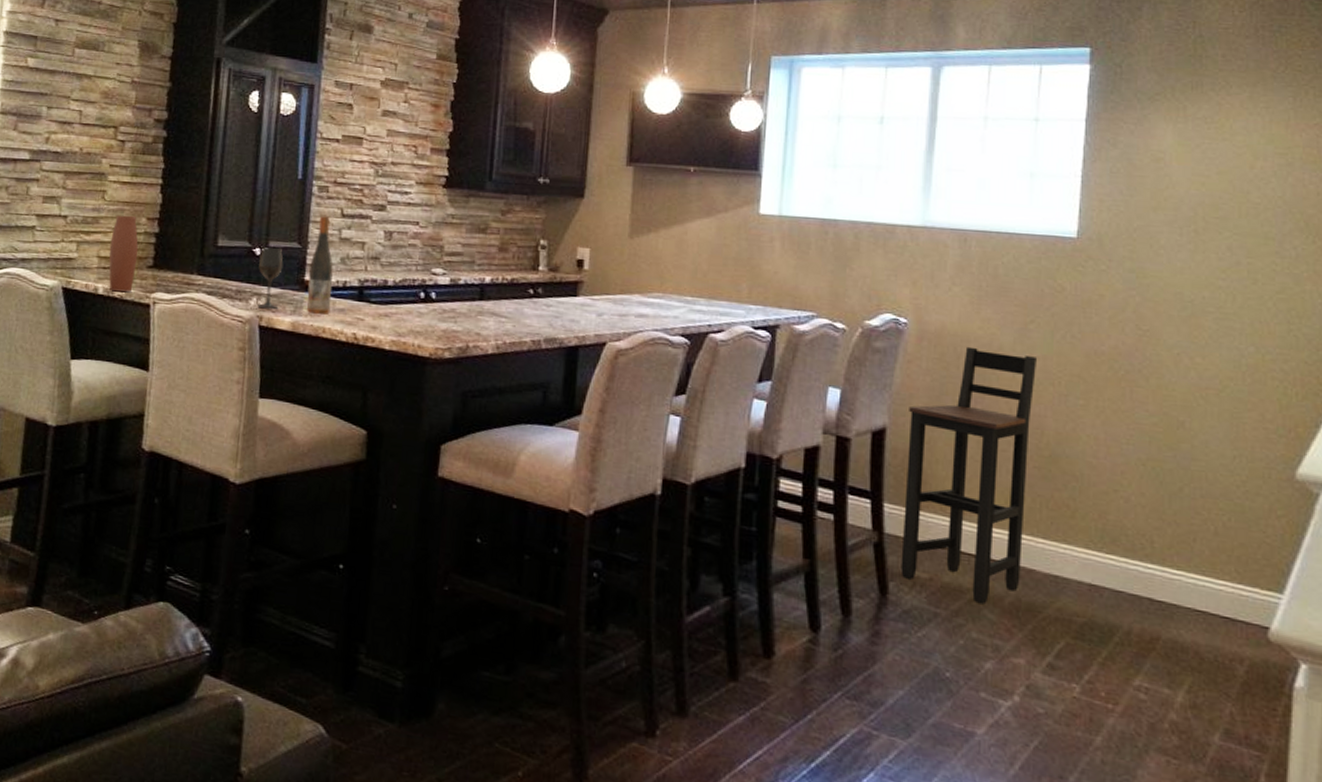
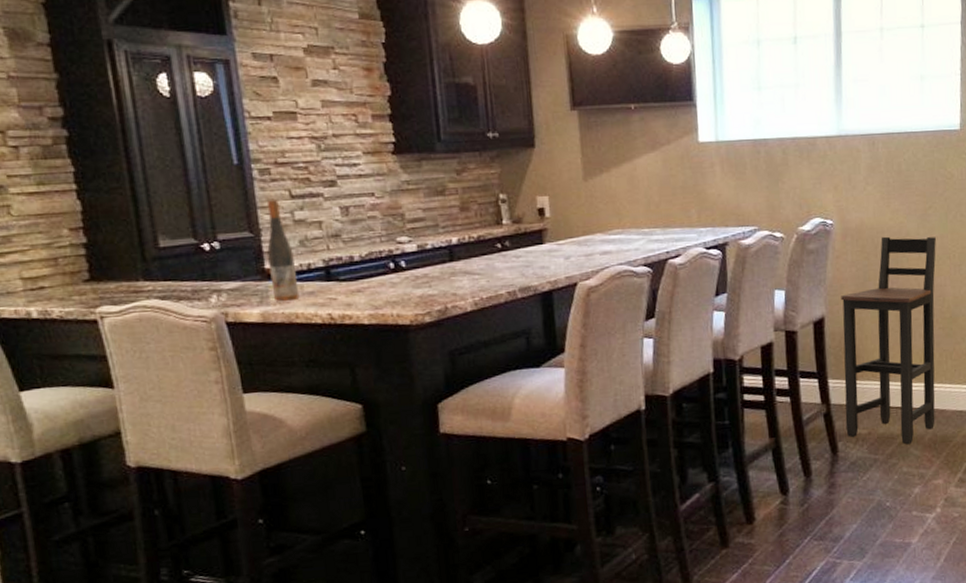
vase: present [108,214,139,293] -> none [30,228,73,313]
wine glass: present [257,246,283,309] -> none [210,239,243,304]

